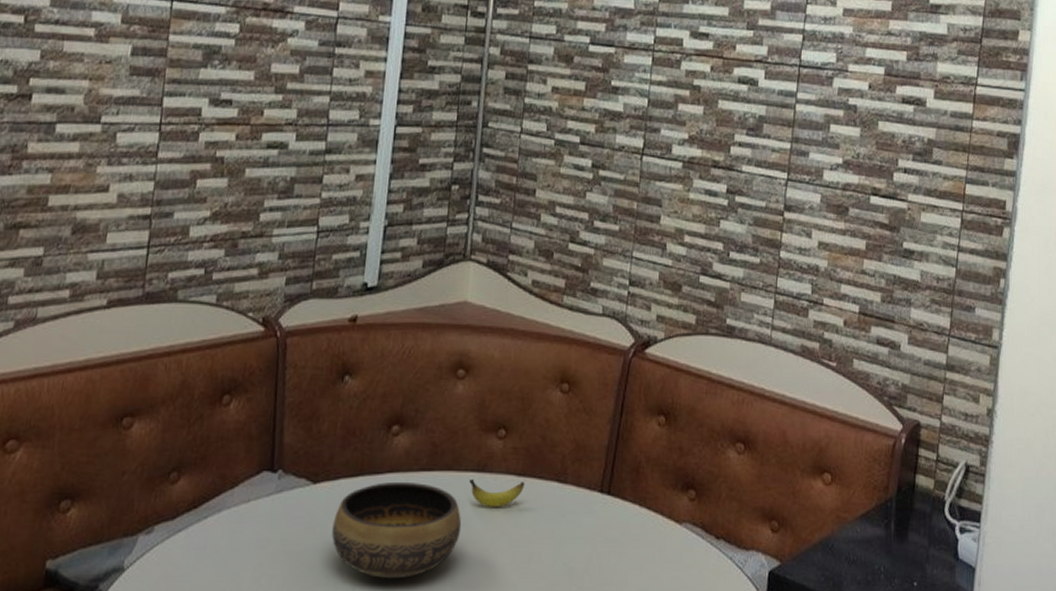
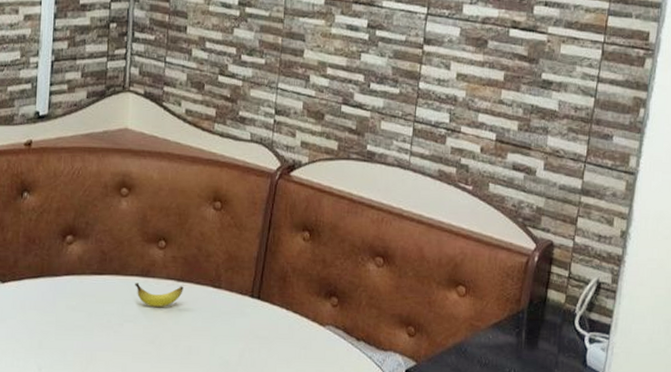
bowl: present [332,481,462,578] -> none [20,283,130,363]

